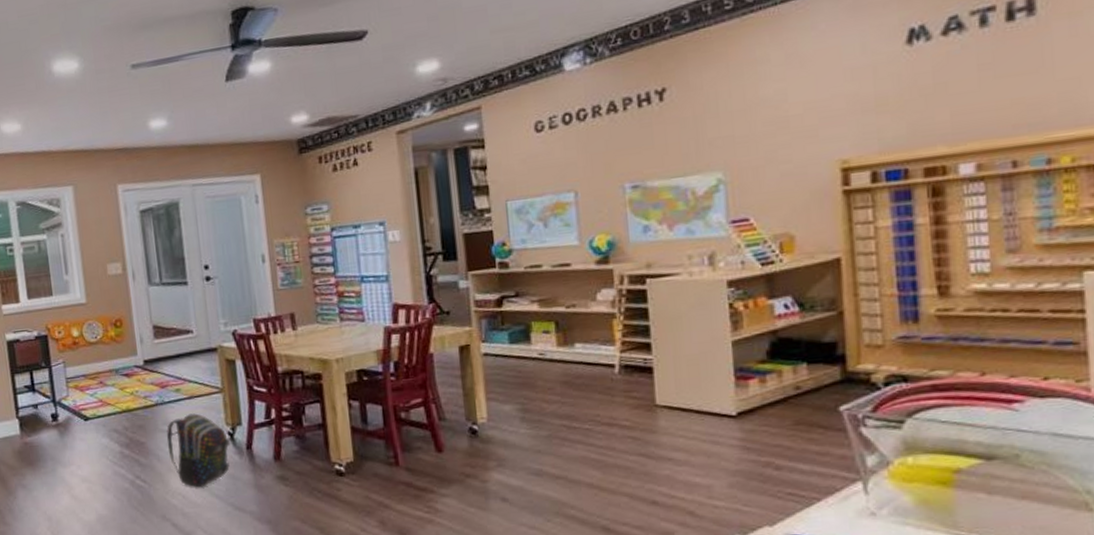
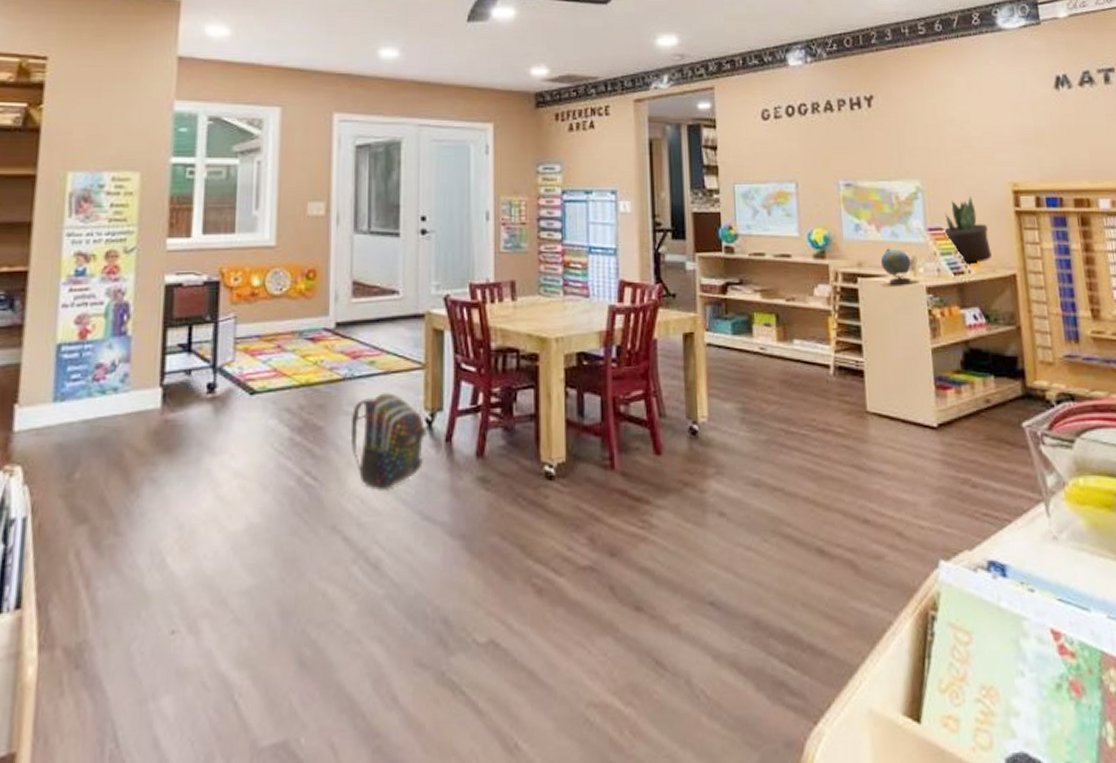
globe: none [672,246,721,285] -> present [880,248,921,287]
planter: none [749,181,810,253] -> present [942,197,992,263]

